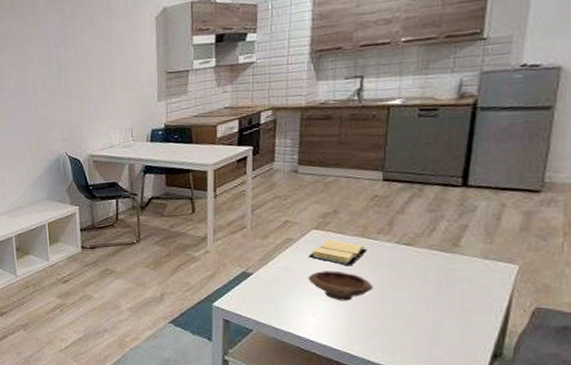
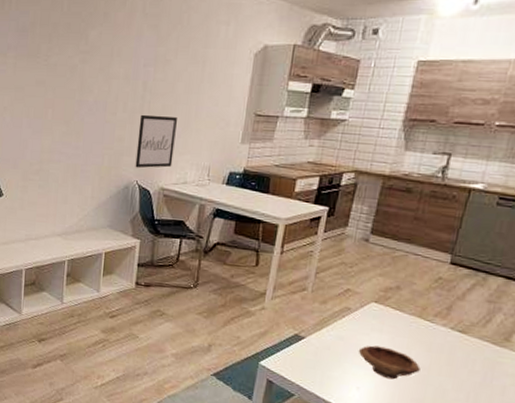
wall art: none [59,88,97,141] -> present [135,114,177,168]
book: present [308,239,367,266] -> none [363,314,422,345]

